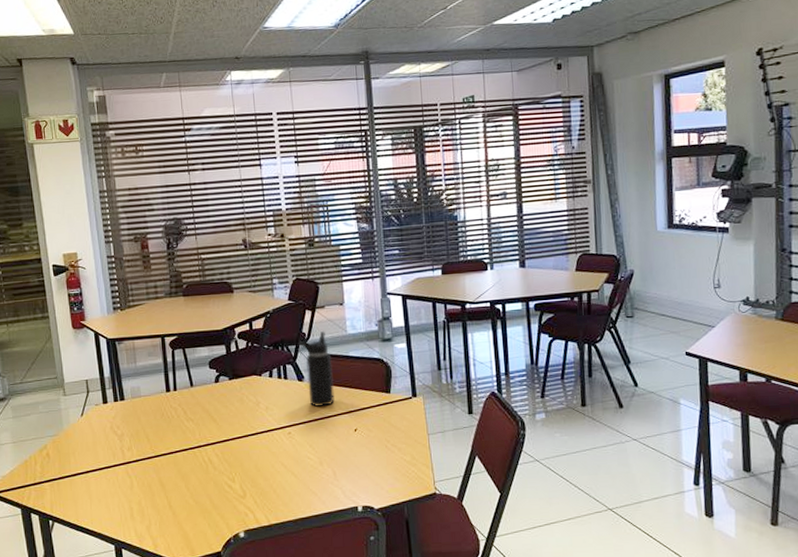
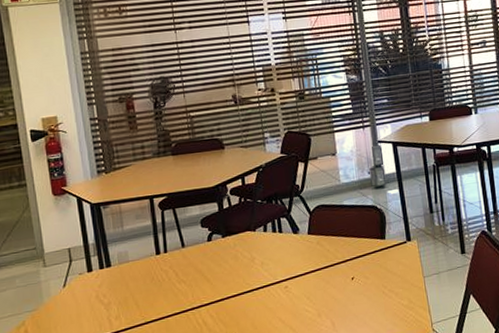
water bottle: present [298,330,335,408] -> none [292,181,331,259]

